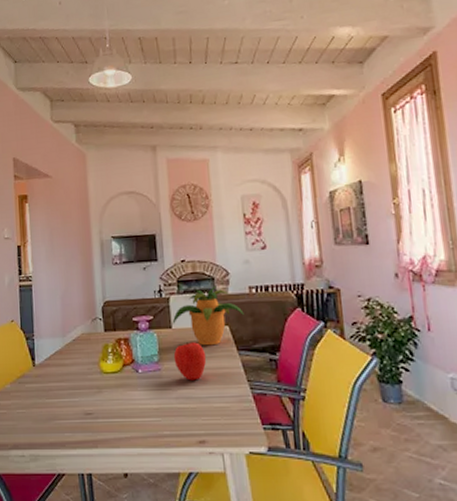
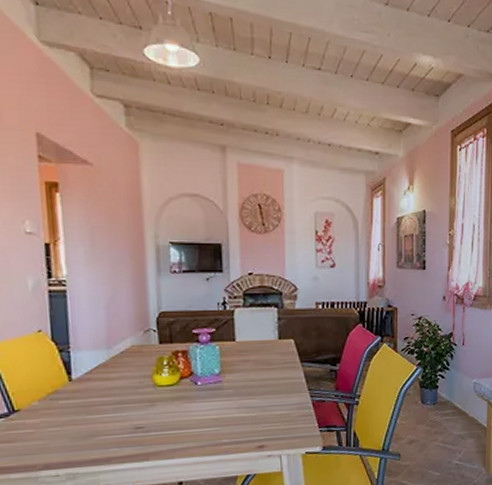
potted plant: present [172,285,244,346] -> none [236,300,309,358]
apple: present [173,342,207,381] -> none [236,354,270,391]

